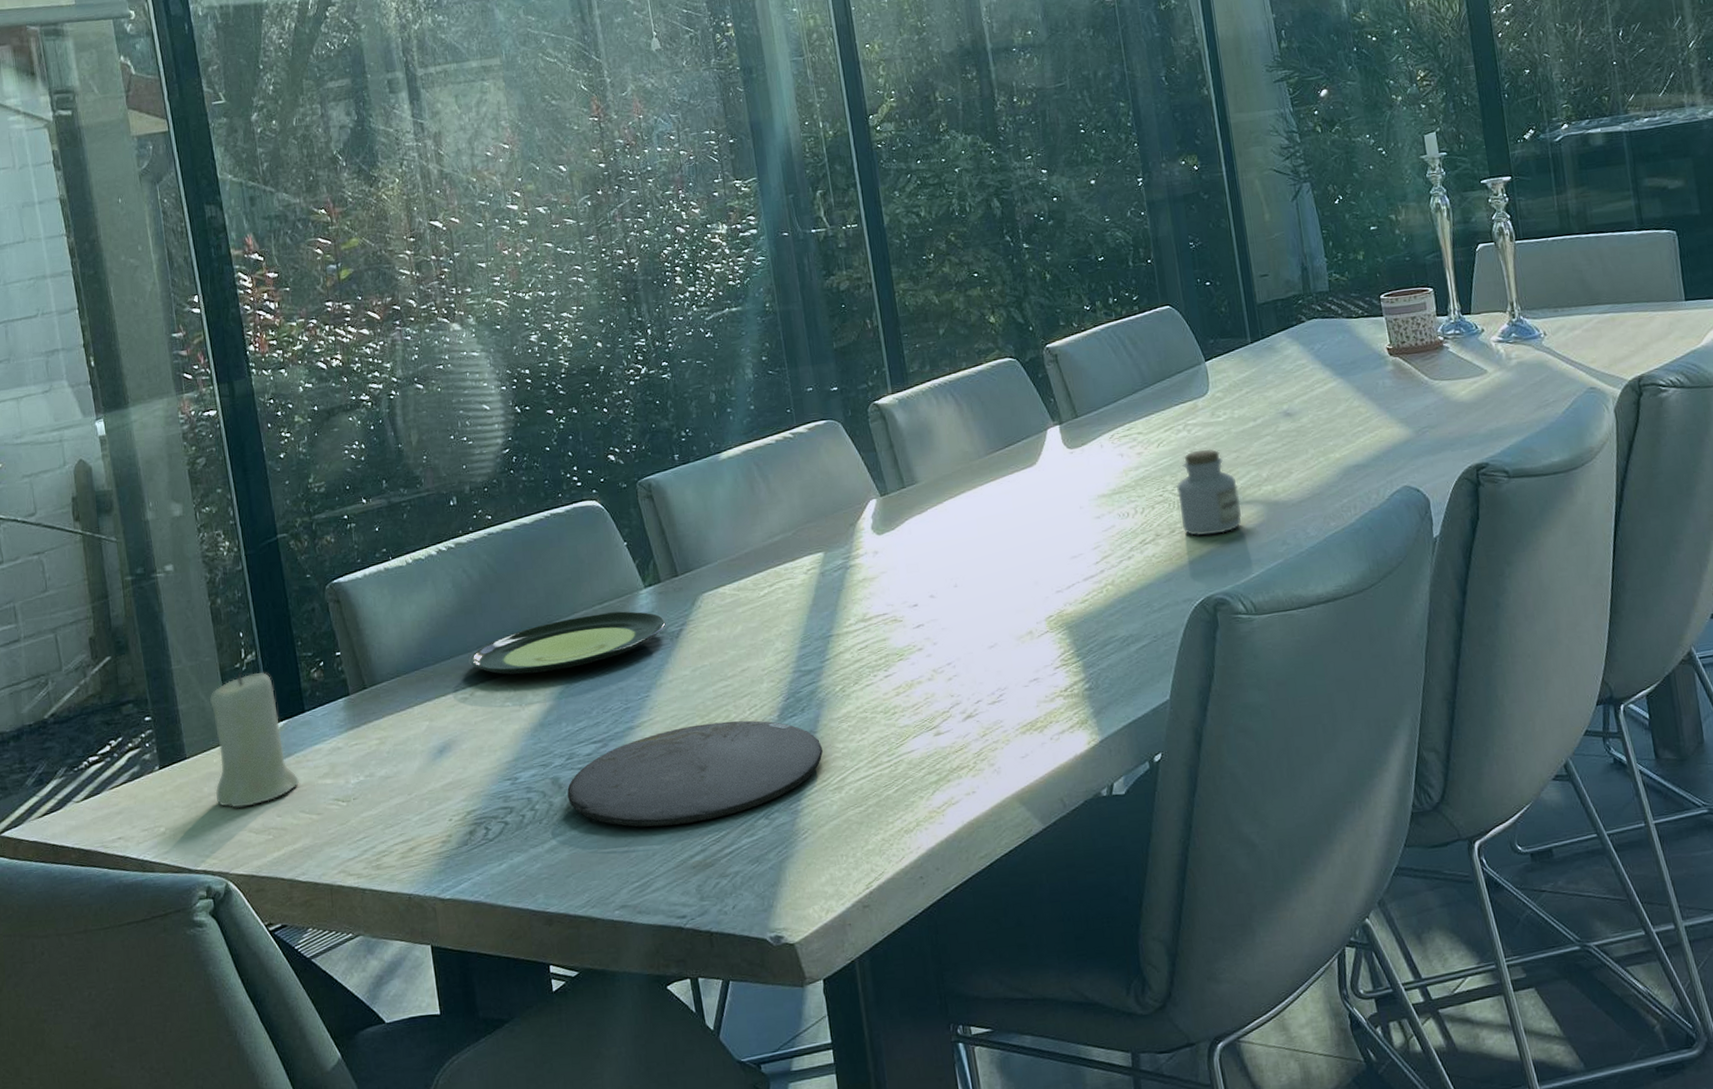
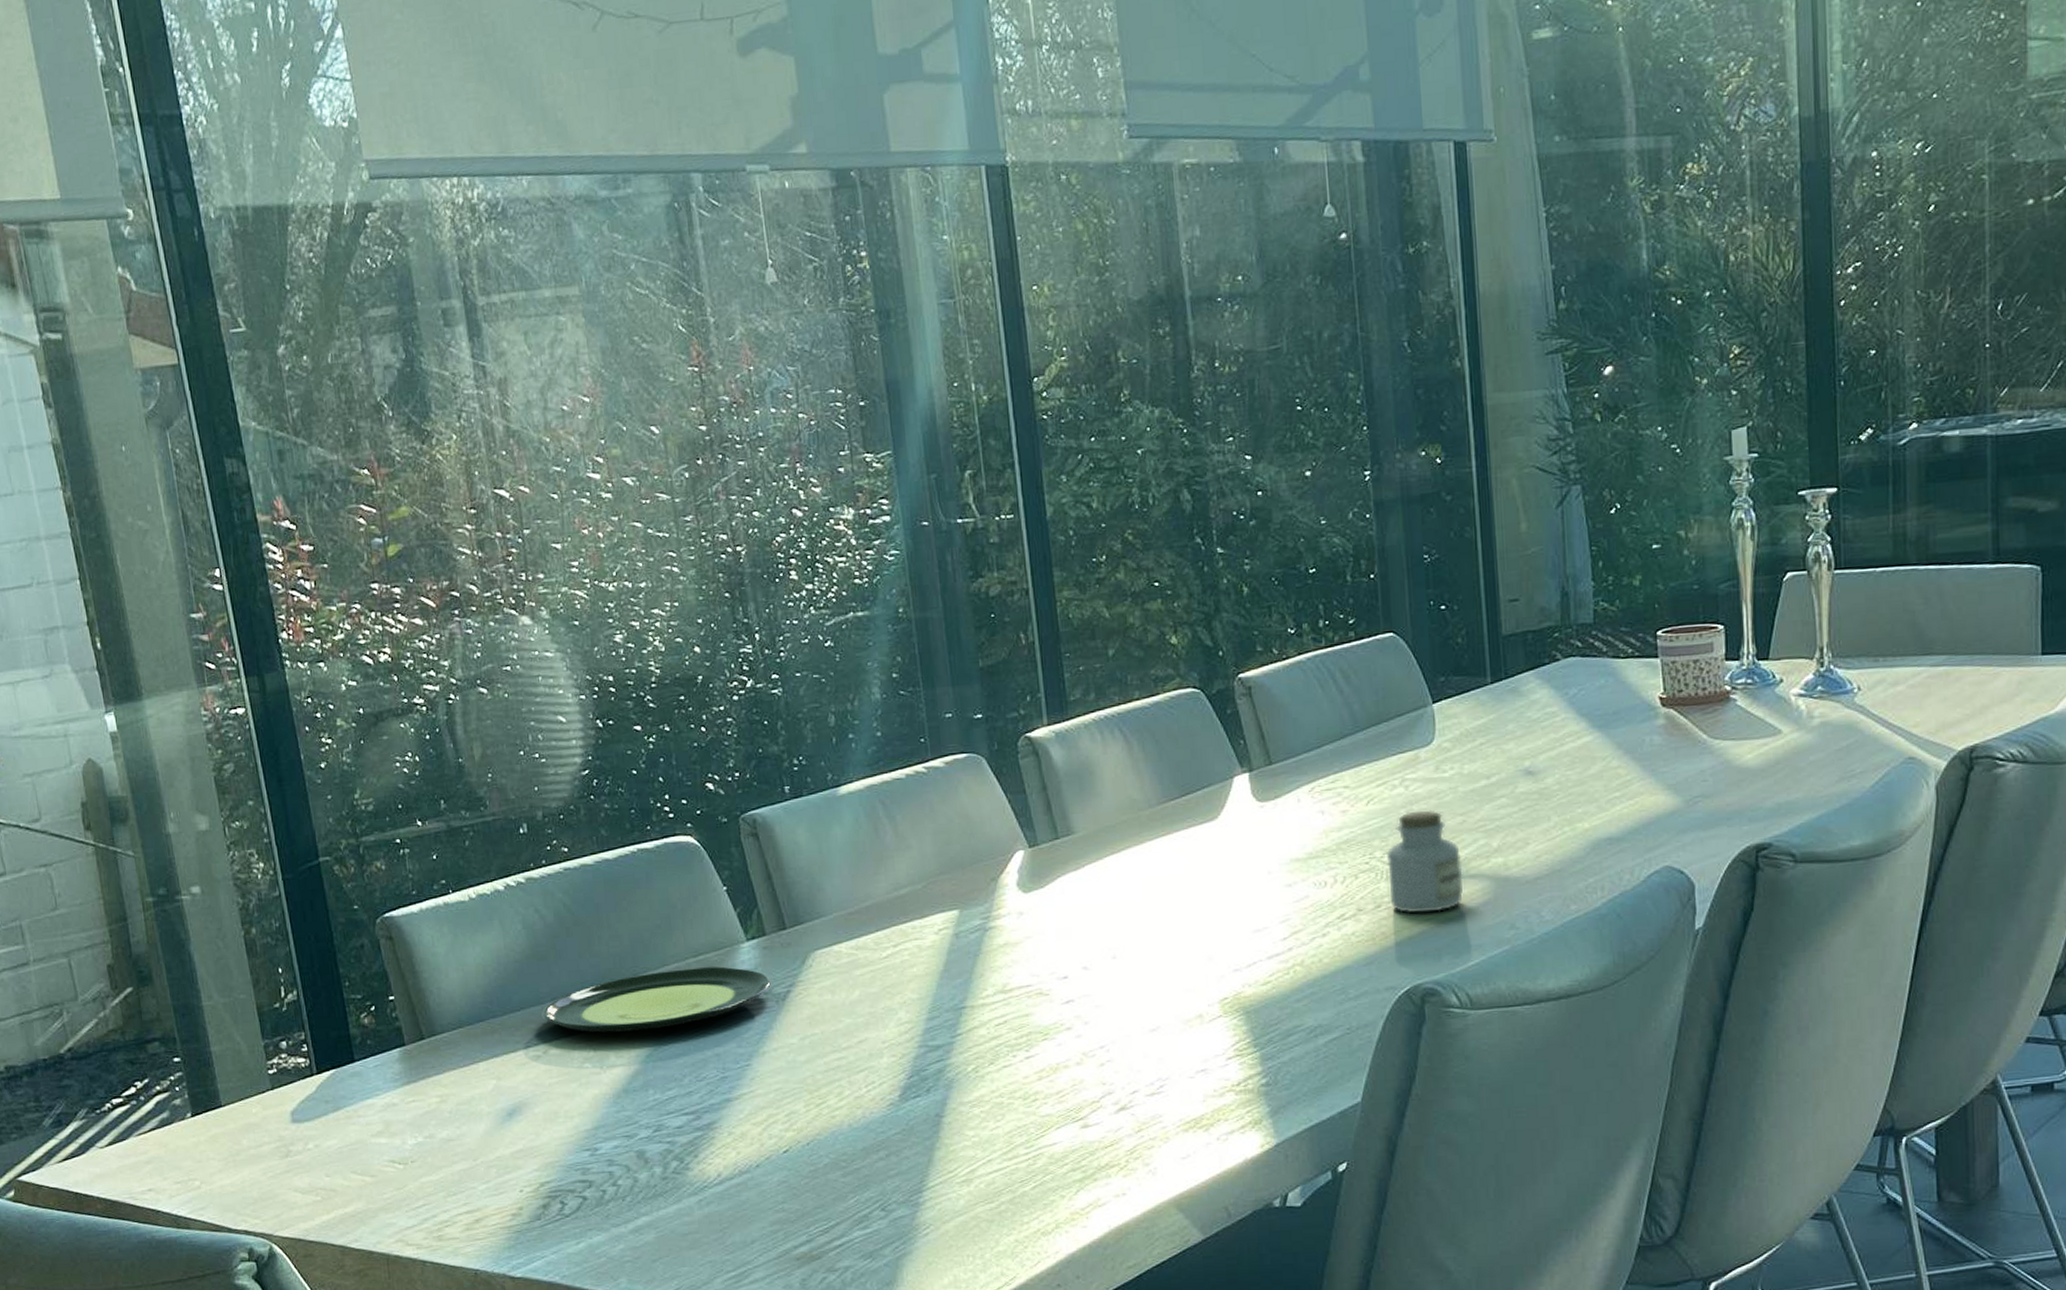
candle: present [210,672,300,808] -> none [246,1012,351,1164]
plate: present [567,720,824,827] -> none [654,1098,951,1212]

